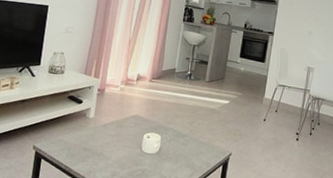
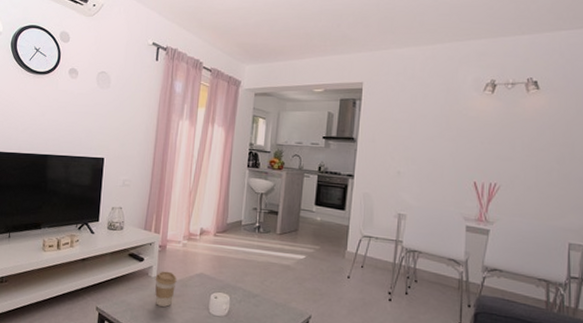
coffee cup: none [91,112,113,146] -> present [155,271,177,307]

